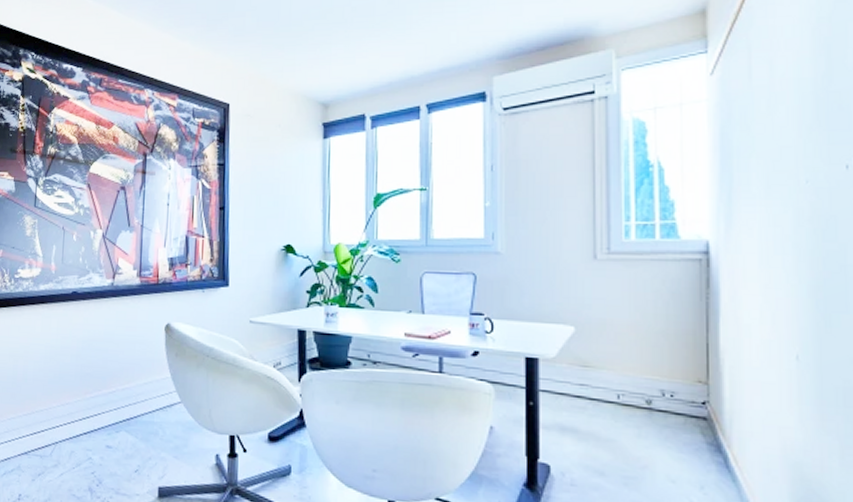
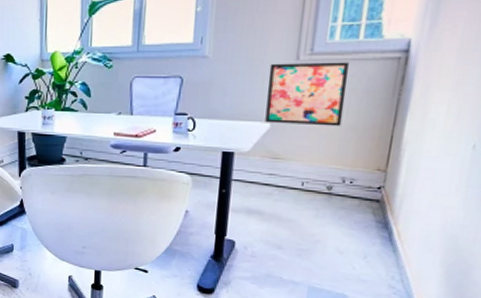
wall art: none [567,261,651,332] -> present [265,62,349,127]

